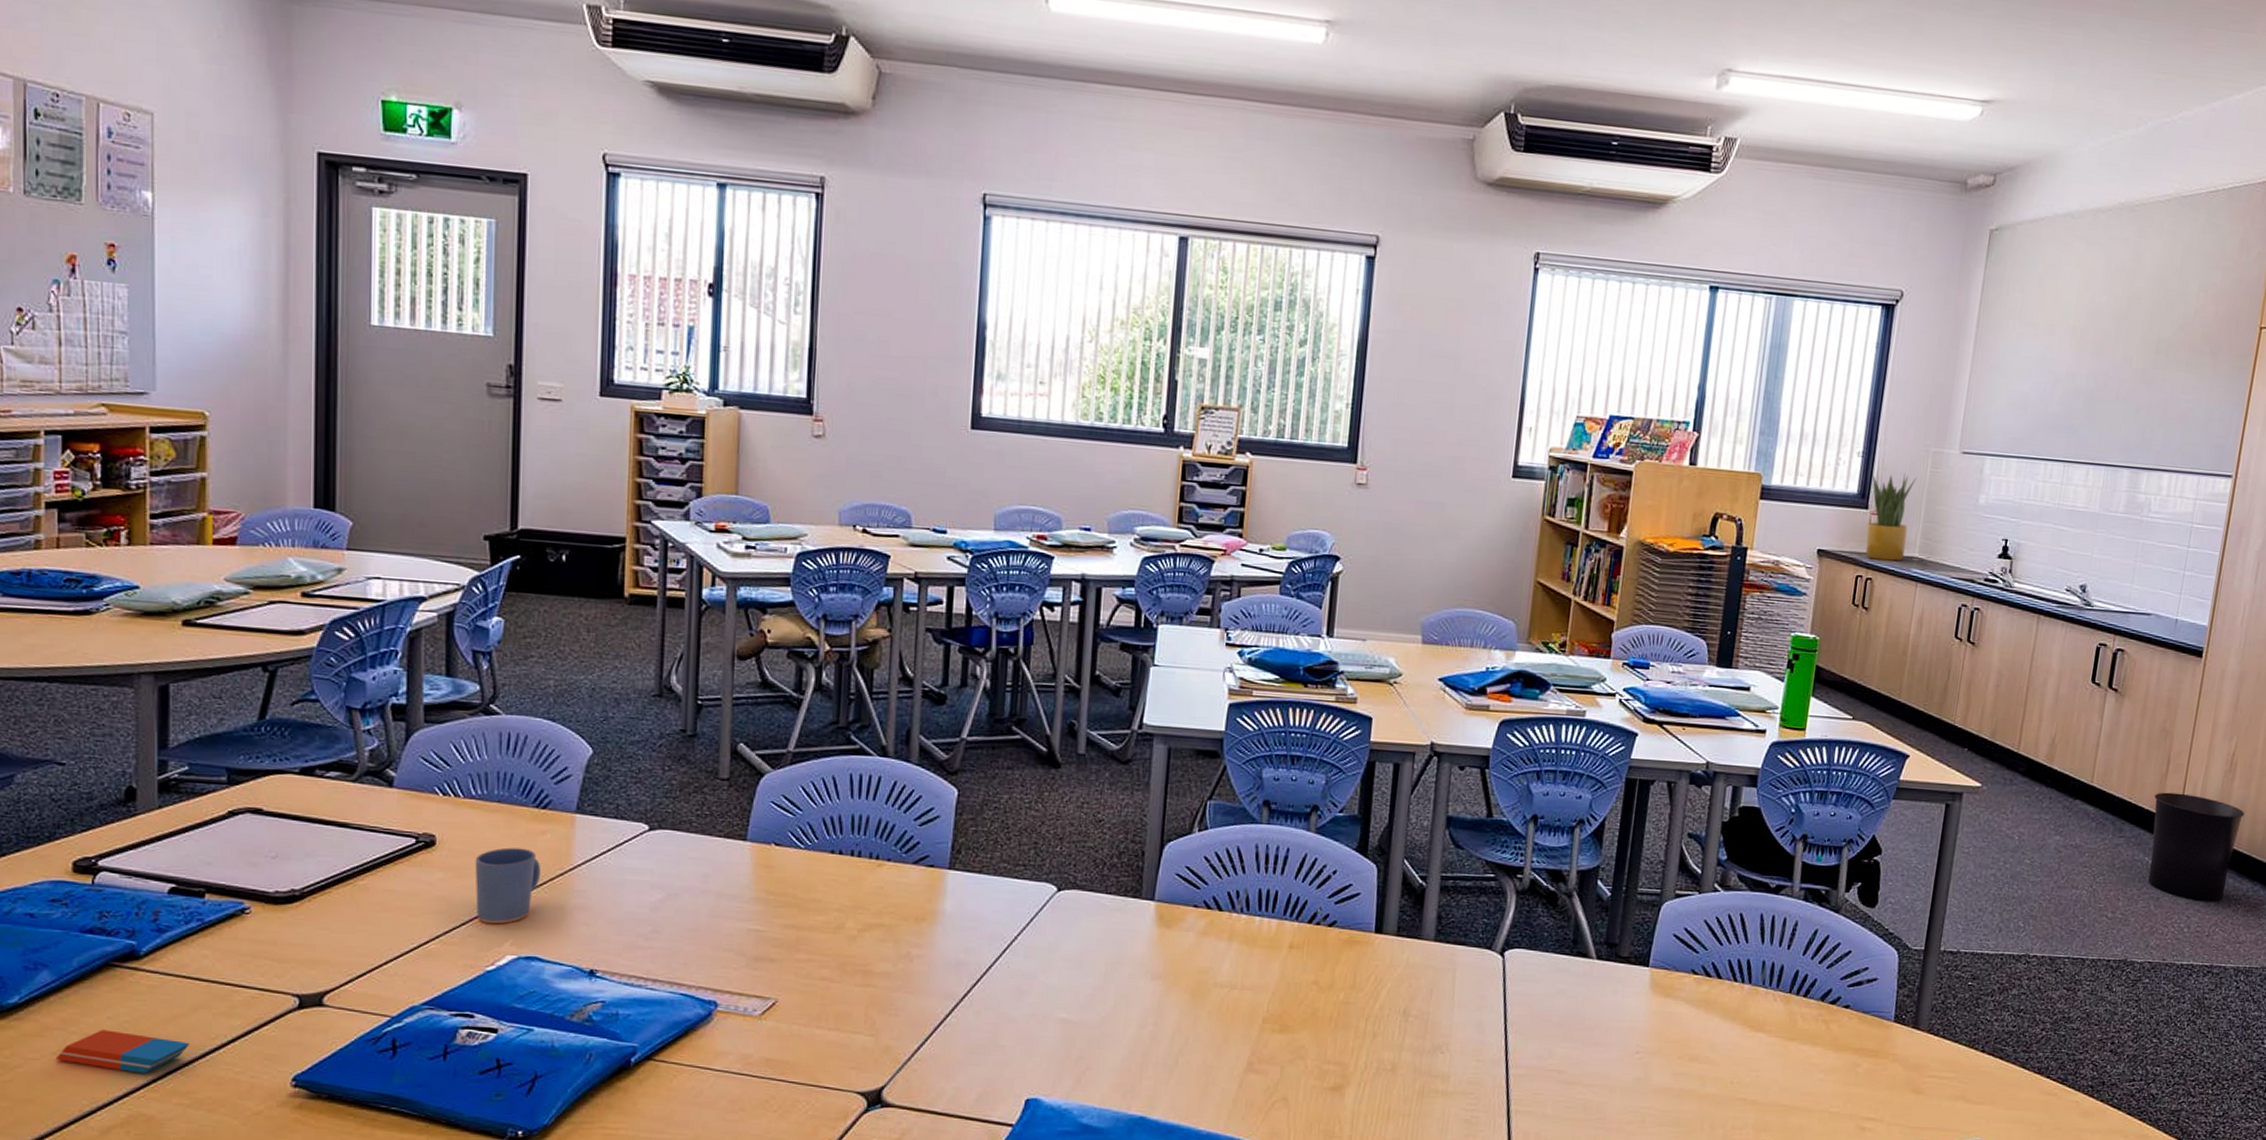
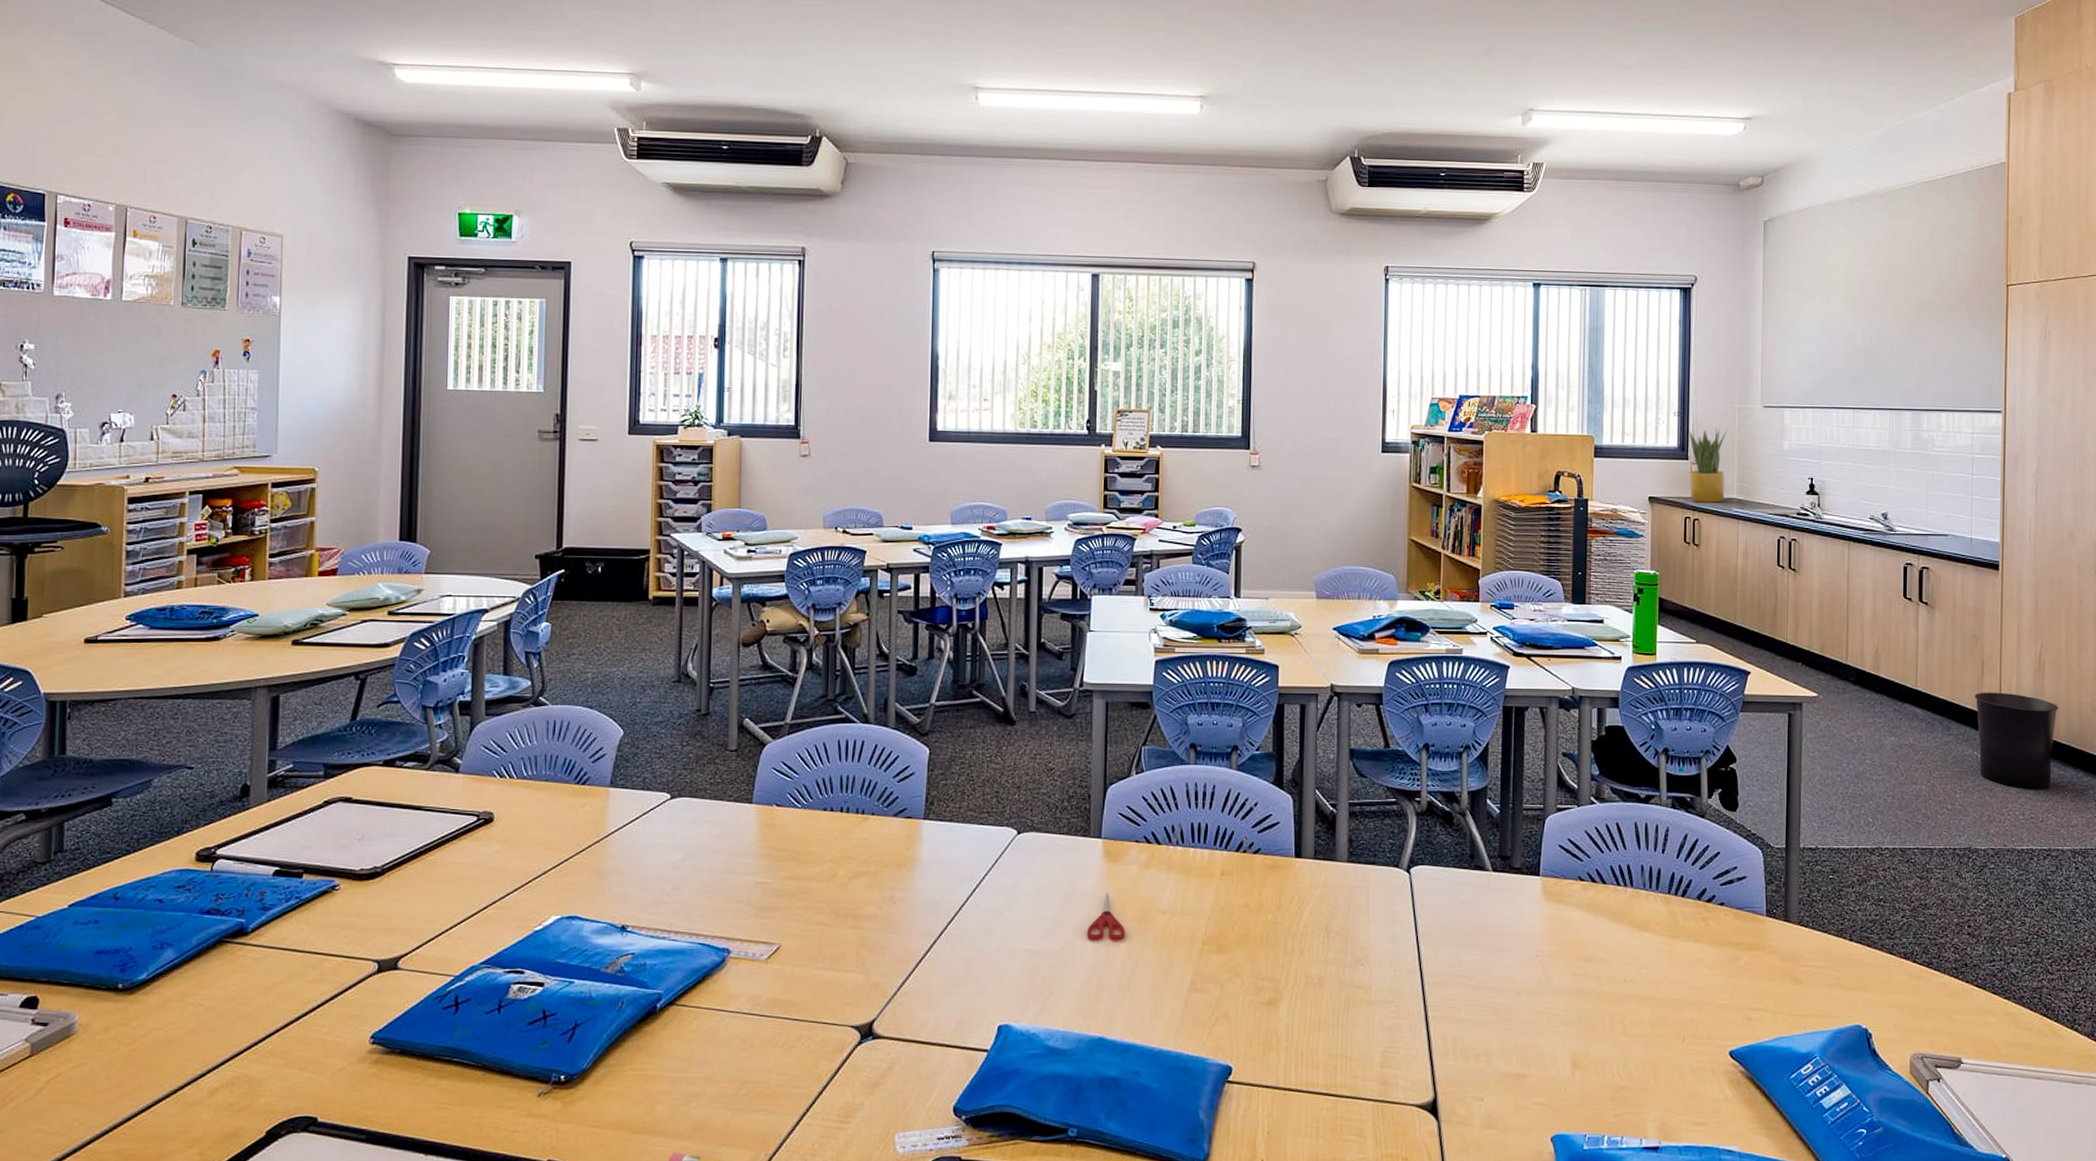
eraser: present [55,1029,191,1074] -> none [174,1000,287,1038]
mug: present [474,847,542,924] -> none [525,820,581,889]
scissors: none [1132,960,1176,1014] -> present [1087,892,1125,941]

